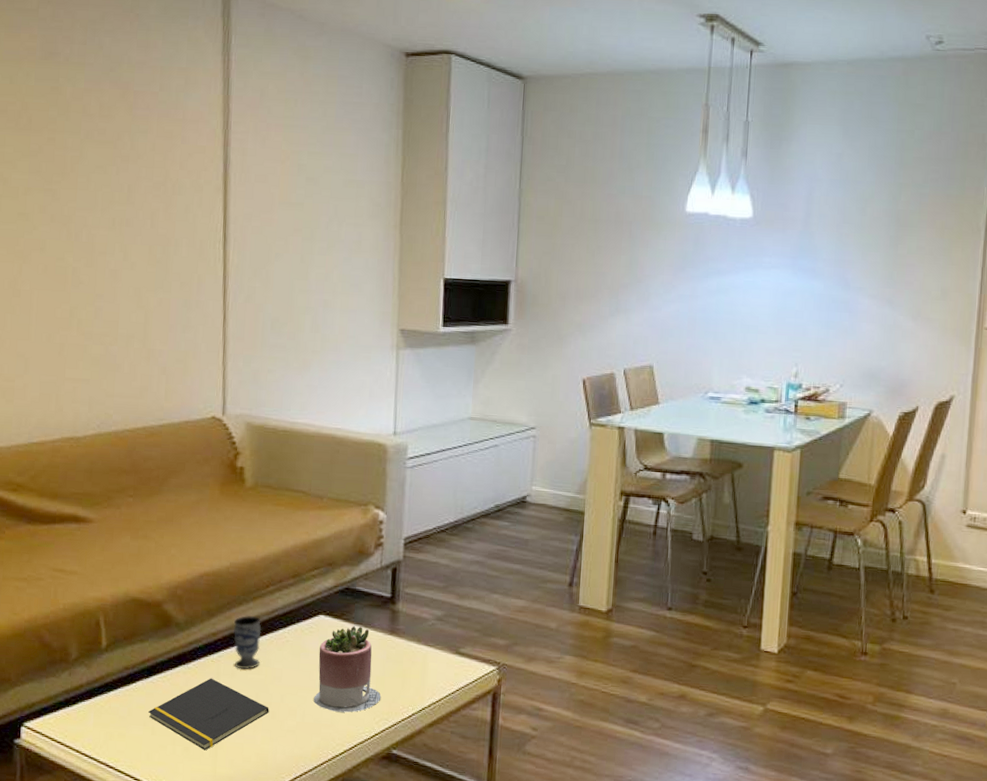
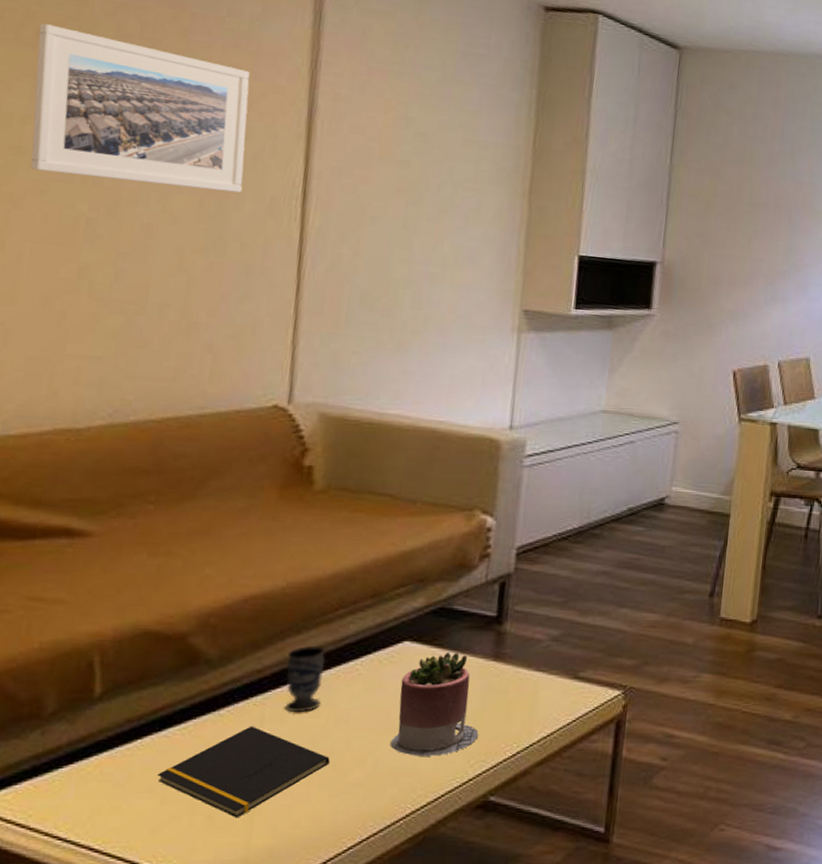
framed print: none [31,112,179,240] -> present [31,23,250,193]

